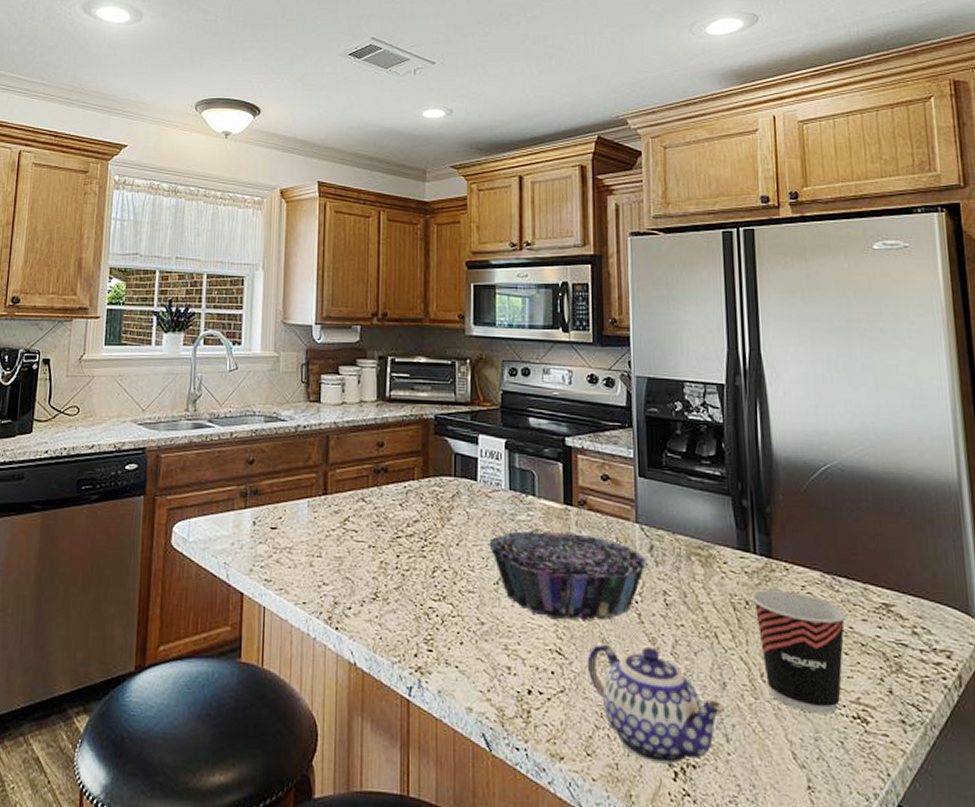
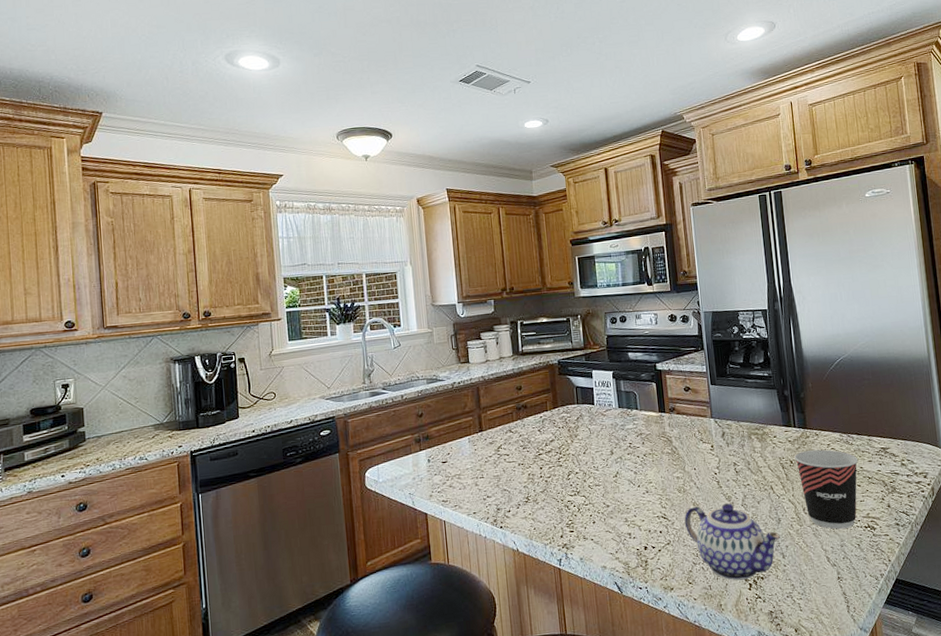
decorative bowl: present [489,531,648,621] -> none [607,432,721,495]

